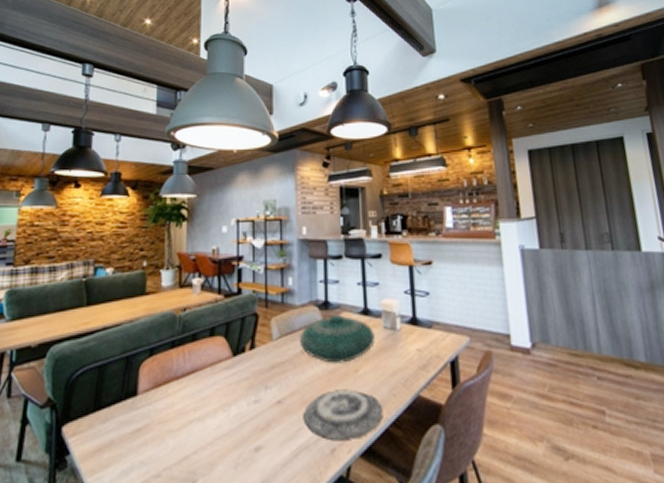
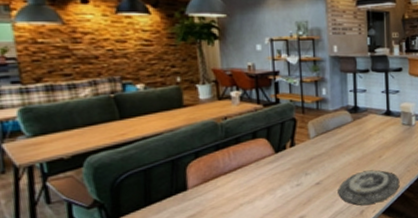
decorative bowl: present [298,314,375,364] -> none [332,116,395,153]

